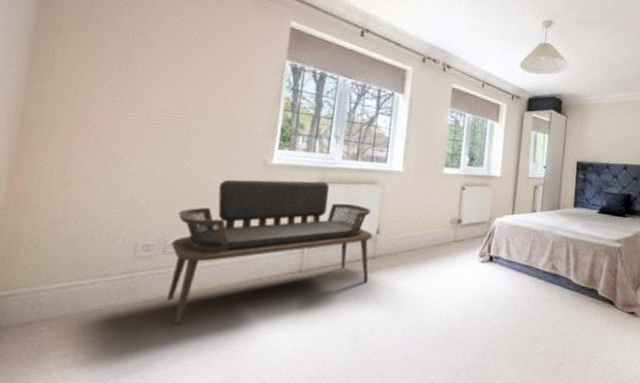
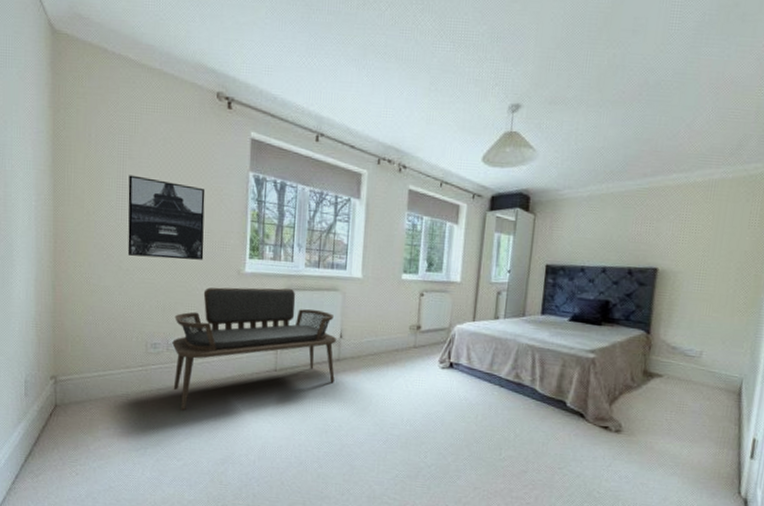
wall art: none [123,53,233,150] -> present [127,175,205,260]

